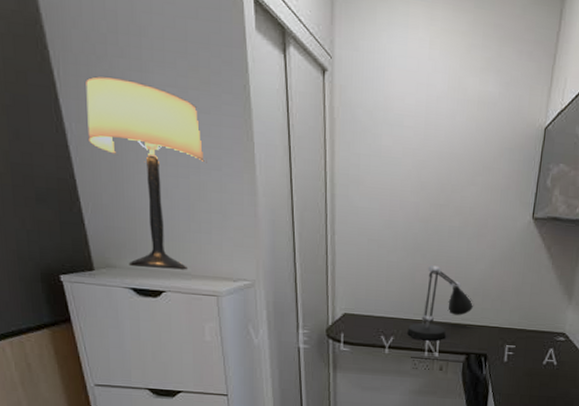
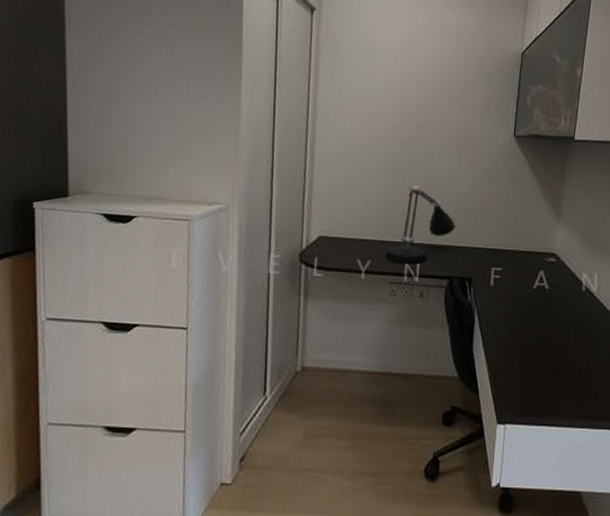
table lamp: present [86,76,207,271] -> none [86,20,196,196]

